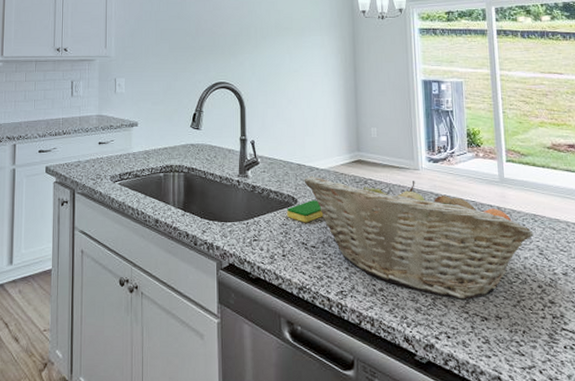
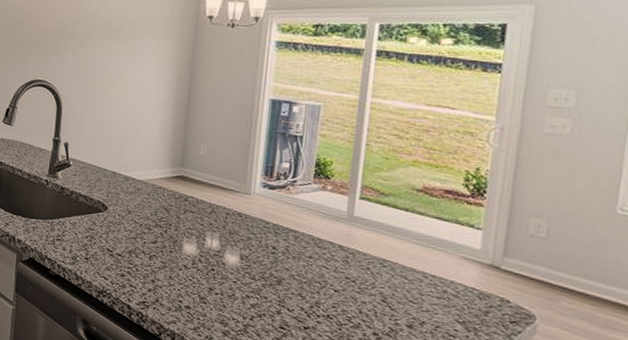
dish sponge: present [287,200,323,223] -> none [95,209,134,231]
fruit basket: present [304,176,534,300] -> none [117,186,379,333]

